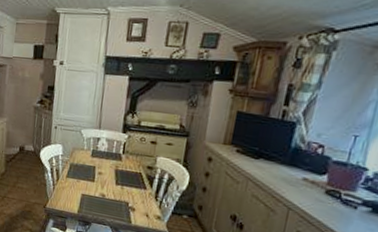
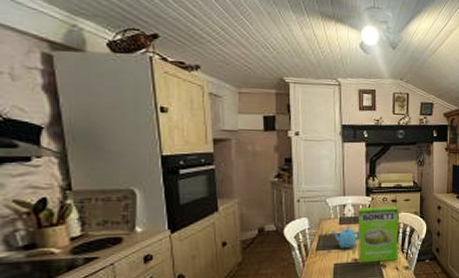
teapot: none [83,159,111,184] -> present [331,225,360,250]
cake mix box: none [106,144,157,207] -> present [357,206,399,263]

